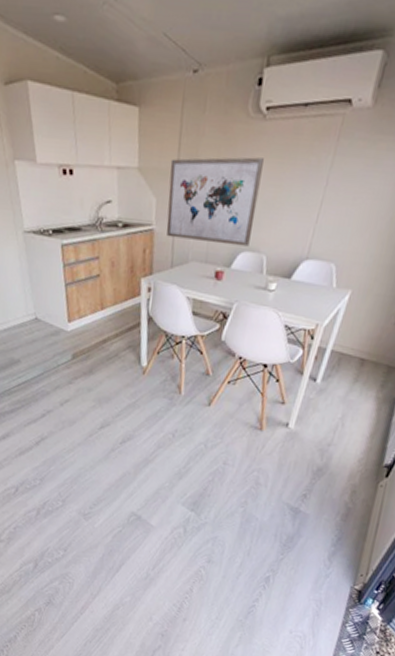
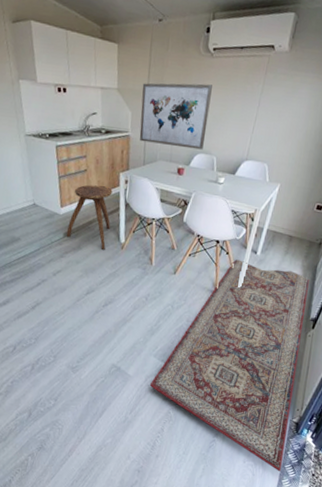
stool: none [75,293,132,375] -> present [66,184,113,250]
rug: none [176,388,385,646] -> present [149,259,310,472]

